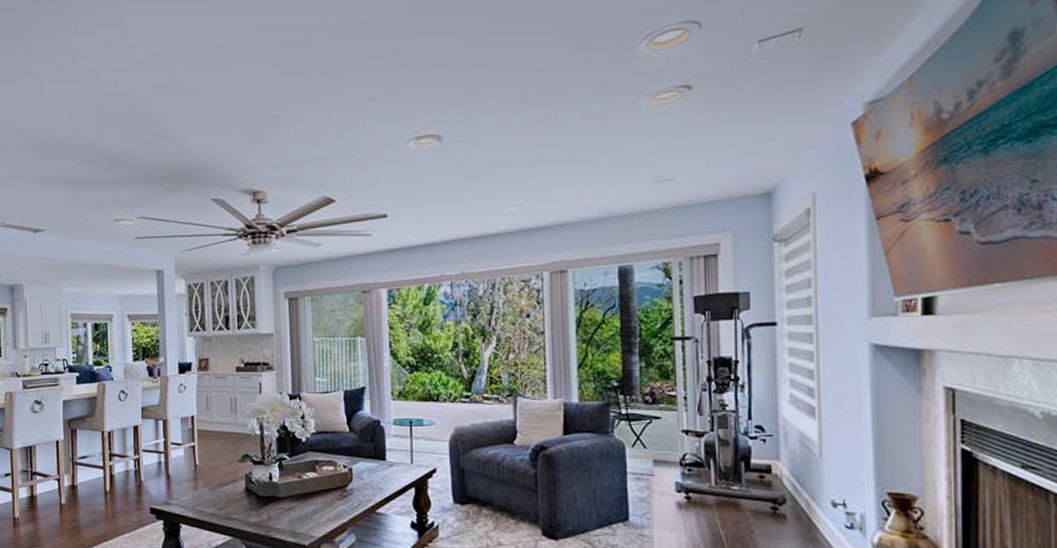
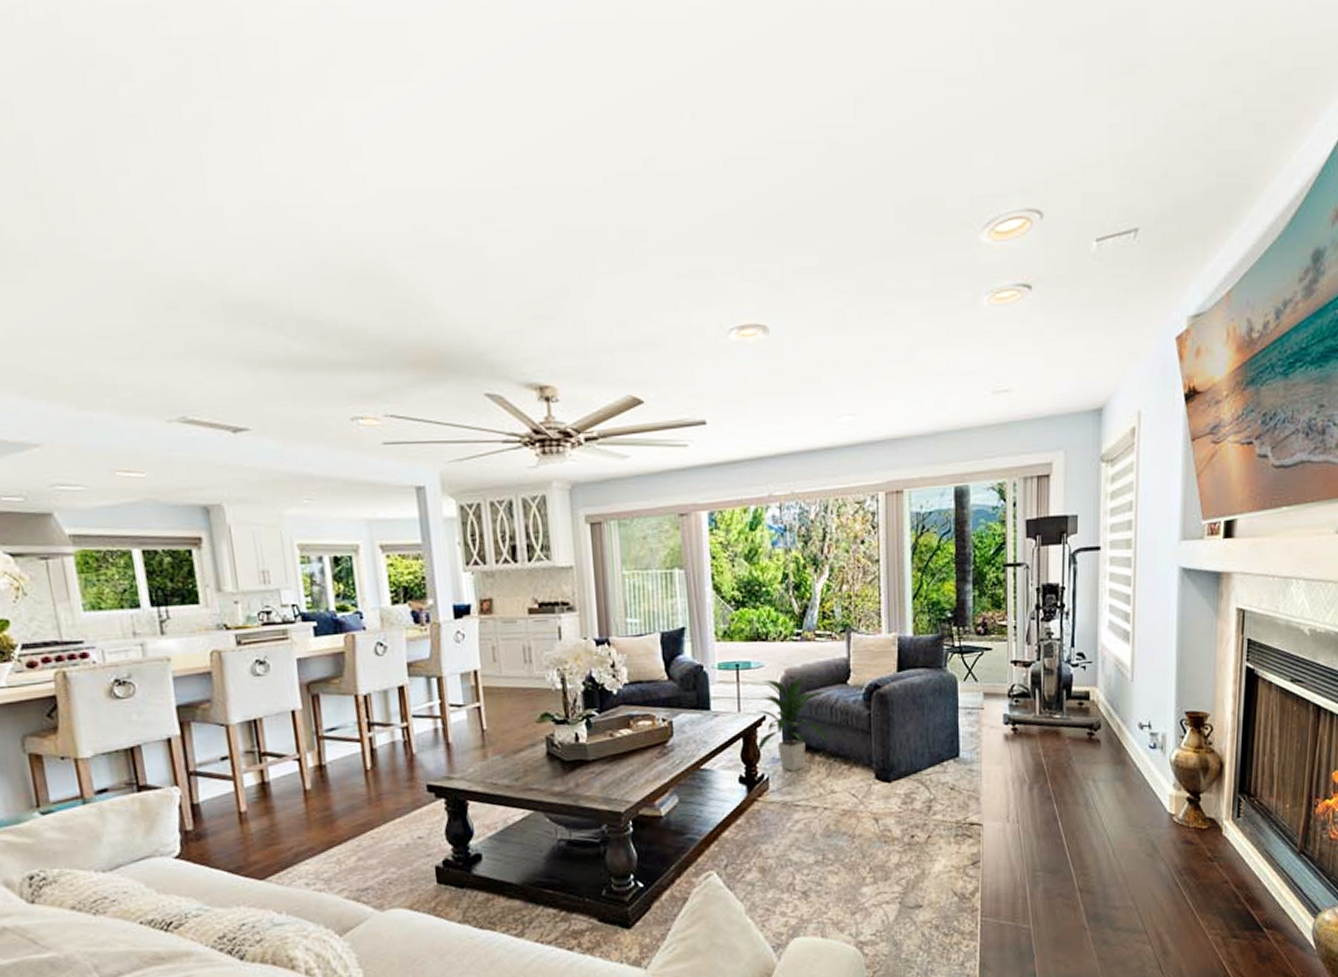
indoor plant: none [427,434,496,521] -> present [756,675,829,771]

